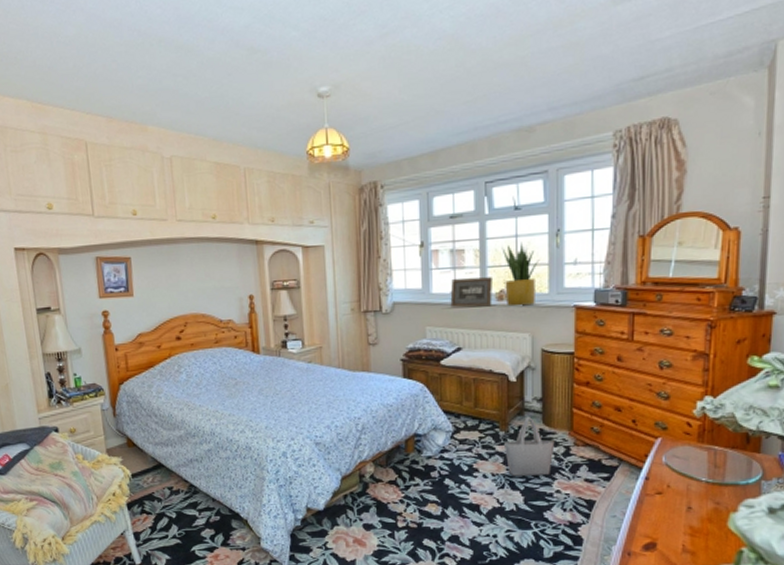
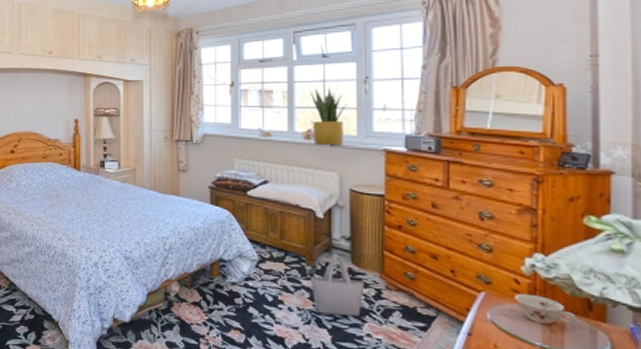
picture frame: present [450,277,492,308] -> none [258,116,300,144]
teacup: none [686,434,736,461] -> present [514,293,576,325]

